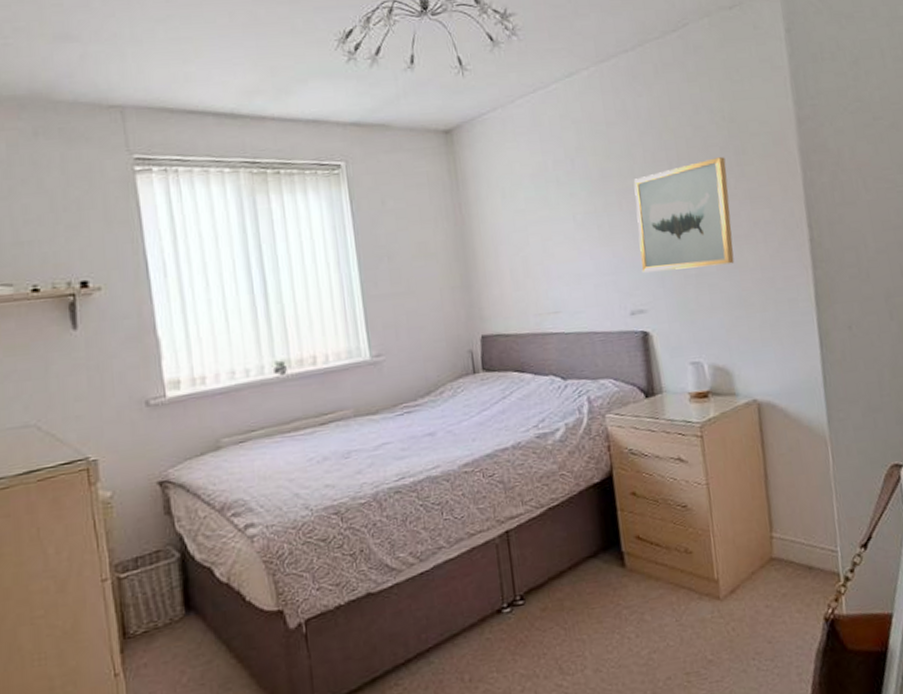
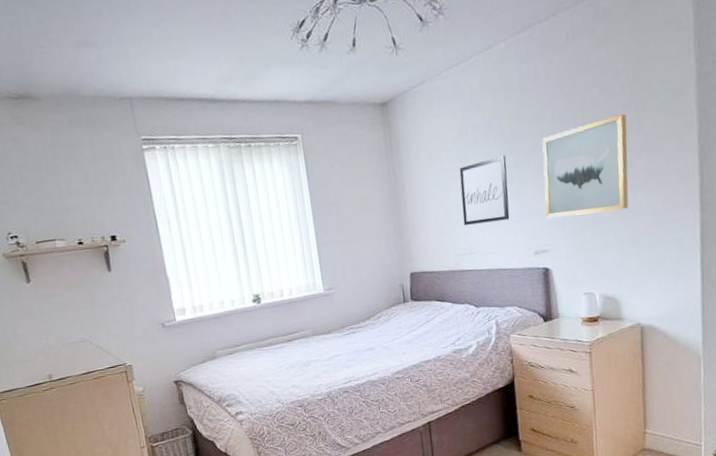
wall art: none [538,197,600,278] -> present [459,155,510,225]

